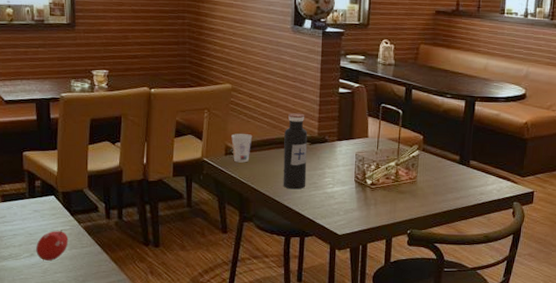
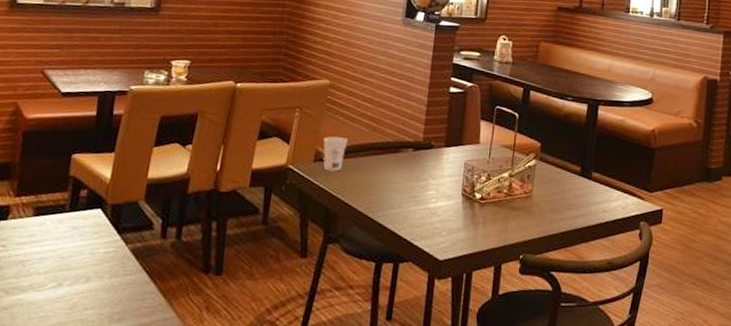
fruit: present [36,230,69,261] -> none [65,252,110,293]
water bottle: present [283,113,308,190] -> none [378,114,412,204]

